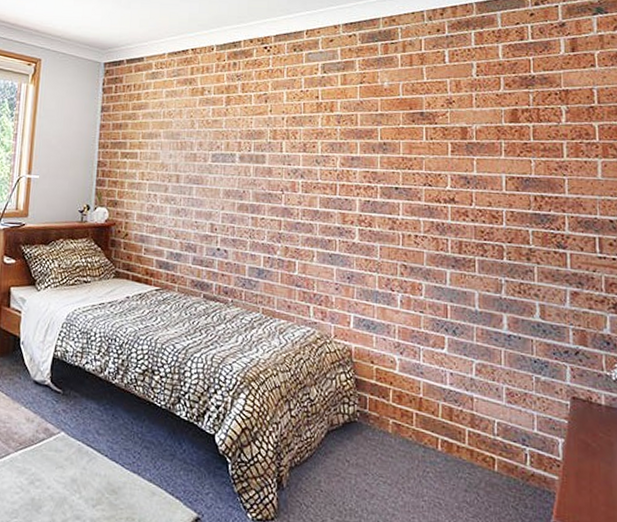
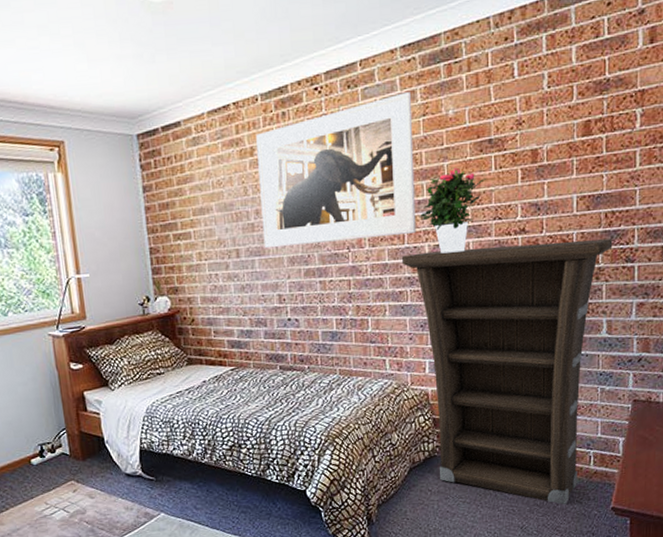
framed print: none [203,61,351,186] -> present [256,92,416,249]
cabinet: none [333,205,543,509] -> present [402,239,613,505]
potted flower: none [352,132,417,211] -> present [420,167,486,254]

